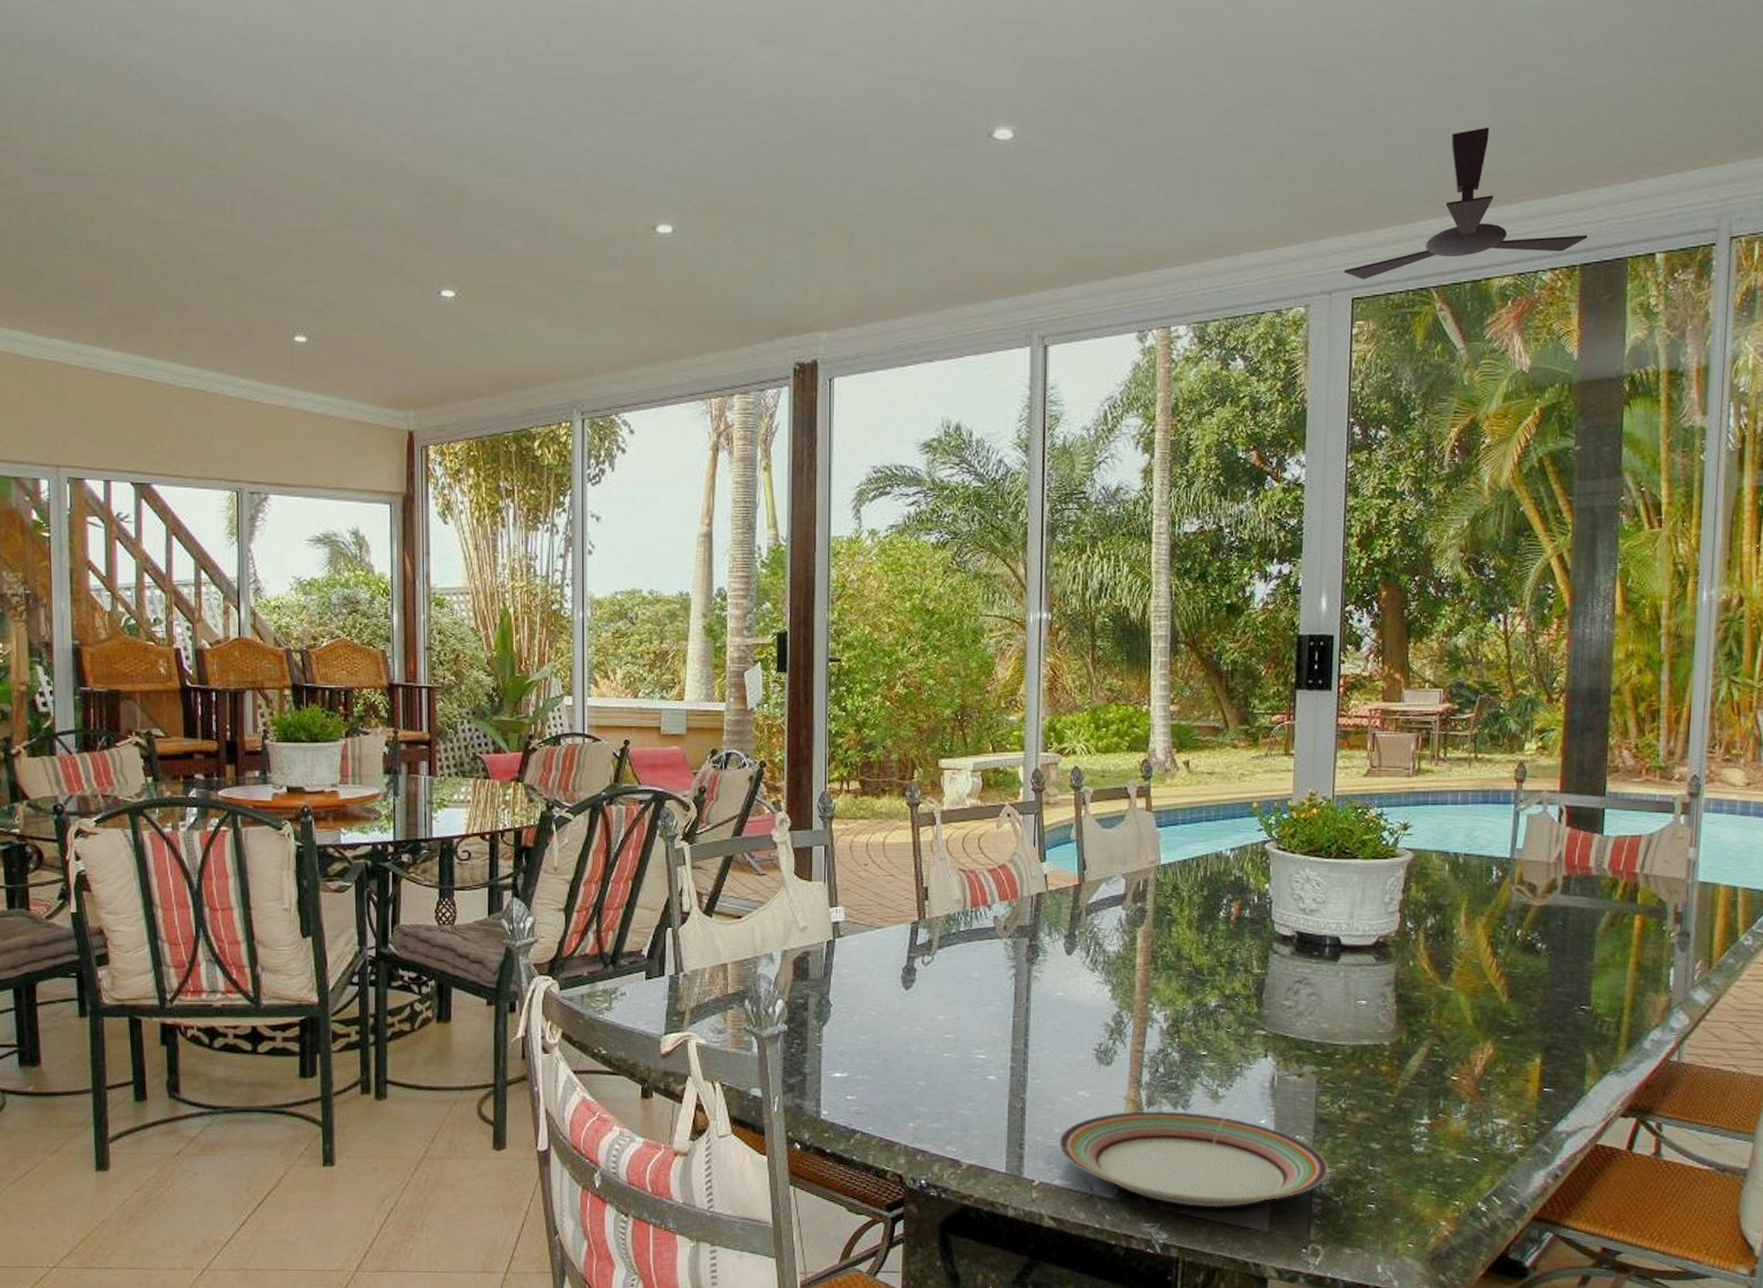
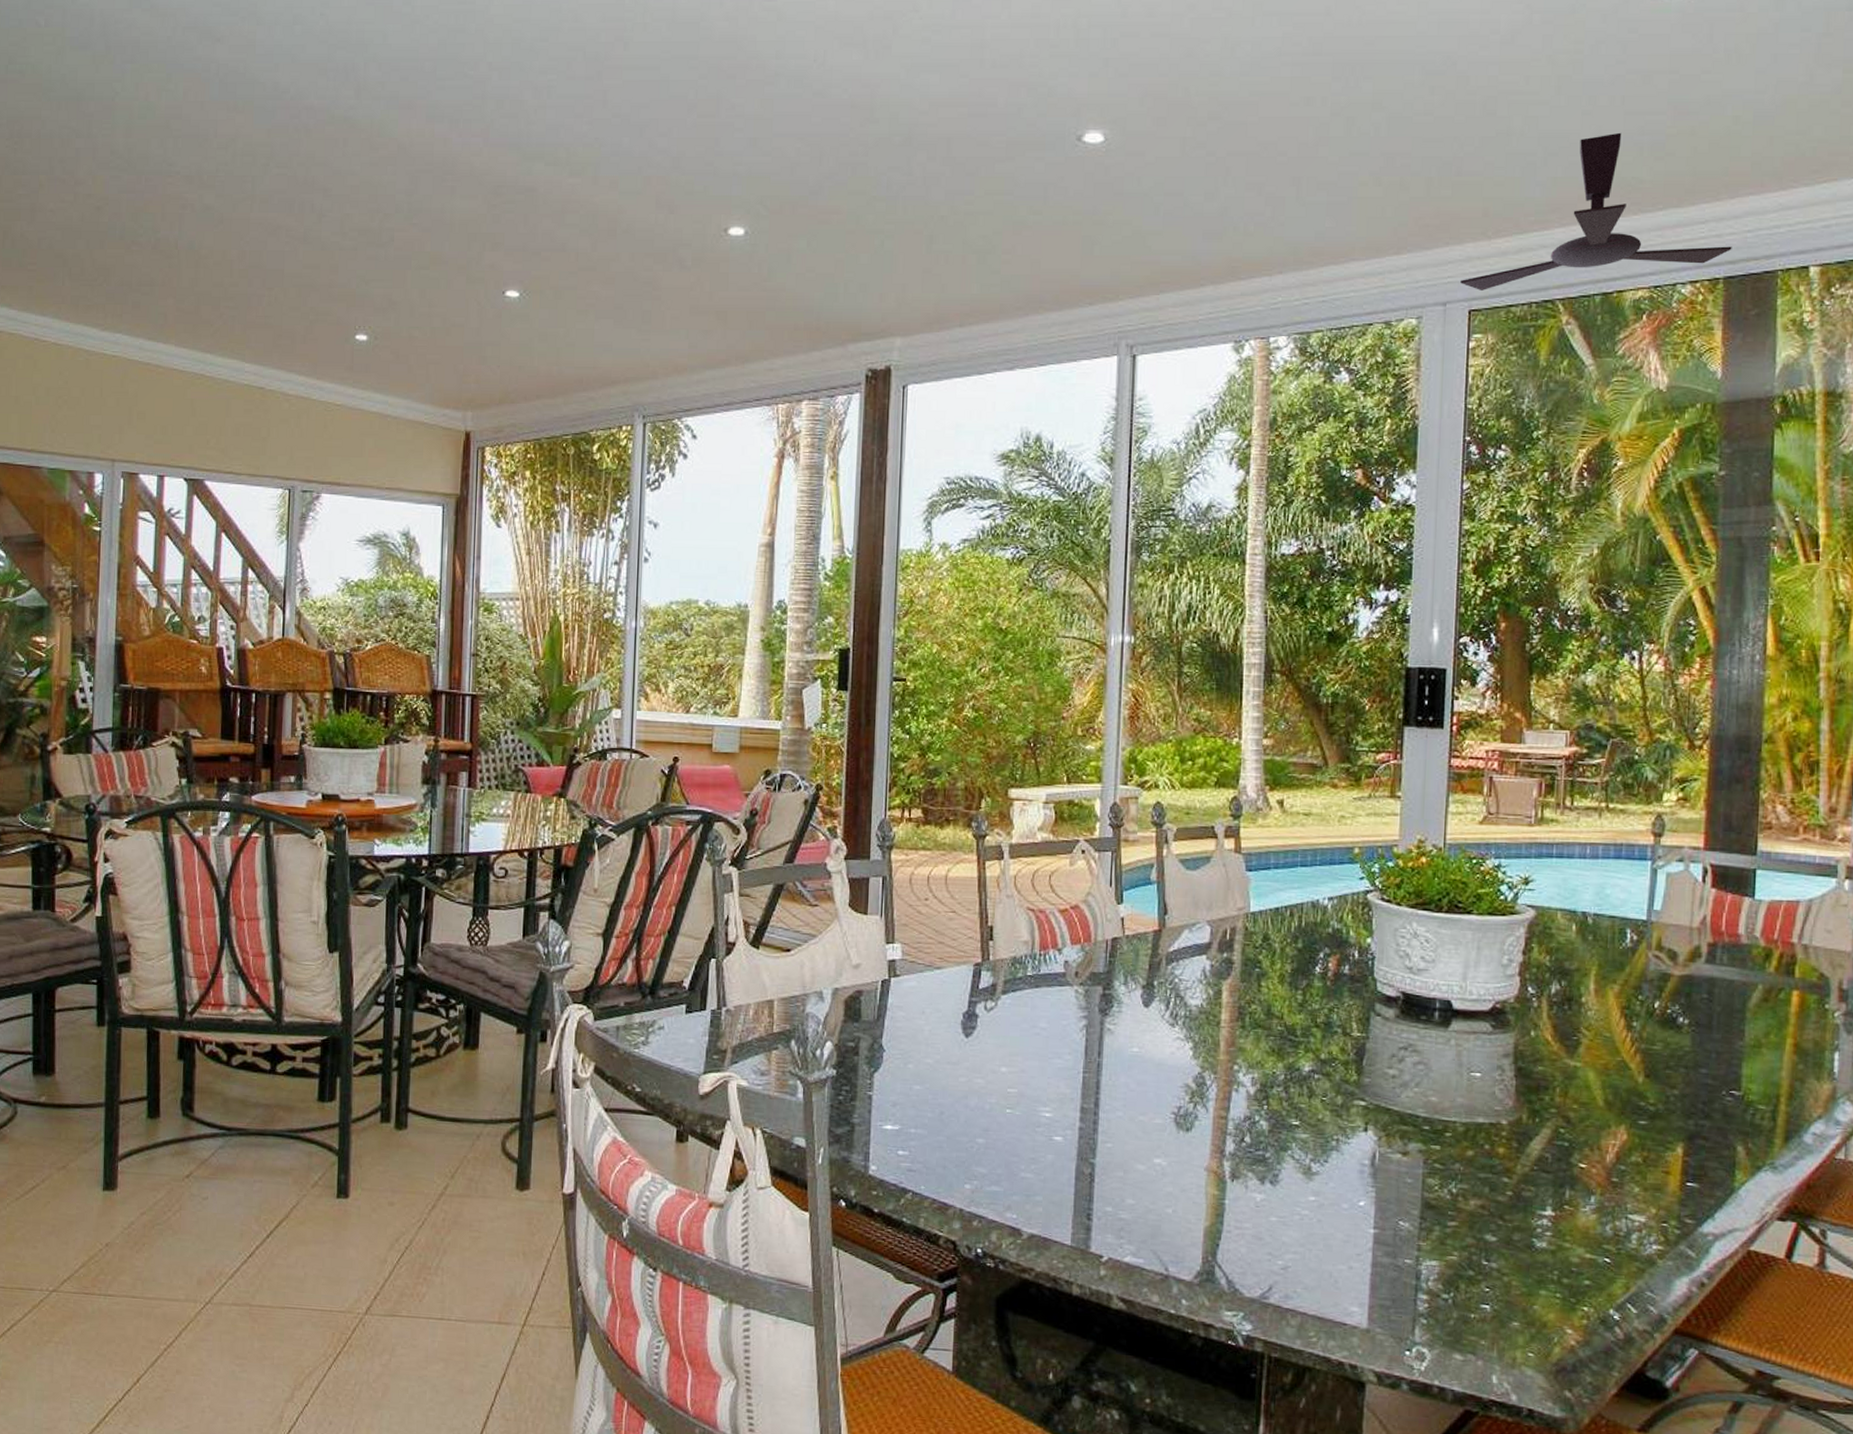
plate: present [1059,1110,1328,1208] -> none [1131,1184,1436,1299]

